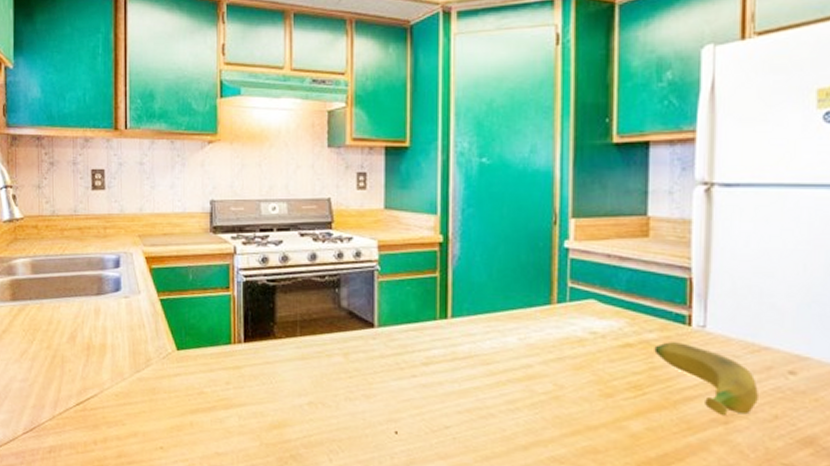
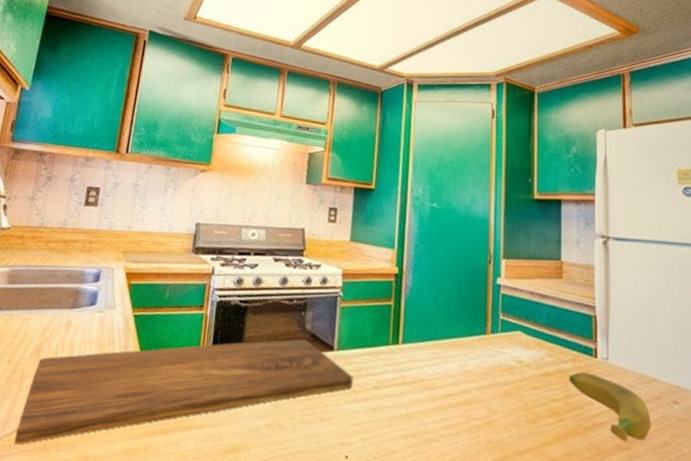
cutting board: none [68,316,398,423] -> present [14,338,353,445]

